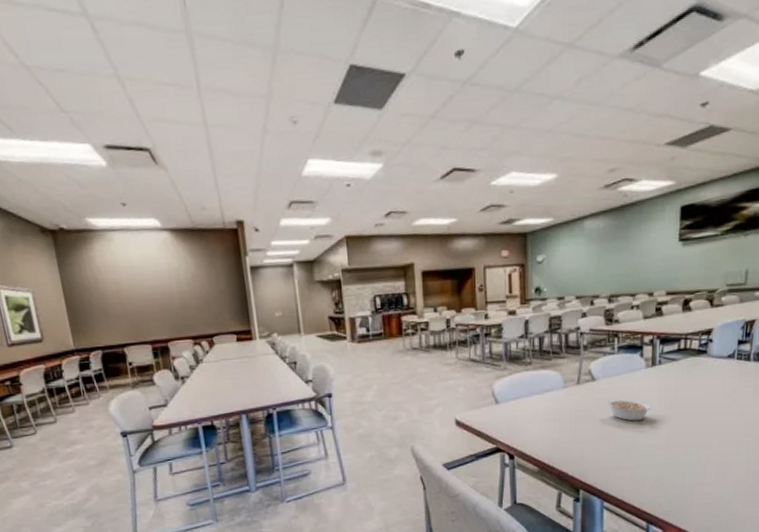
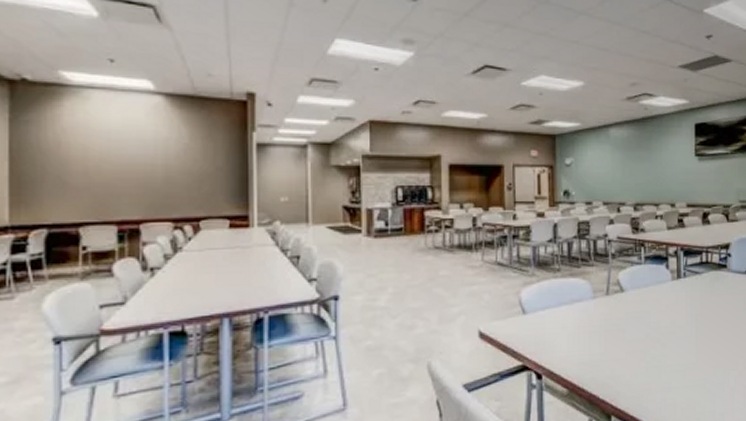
legume: present [608,399,652,421] -> none [637,313,679,338]

